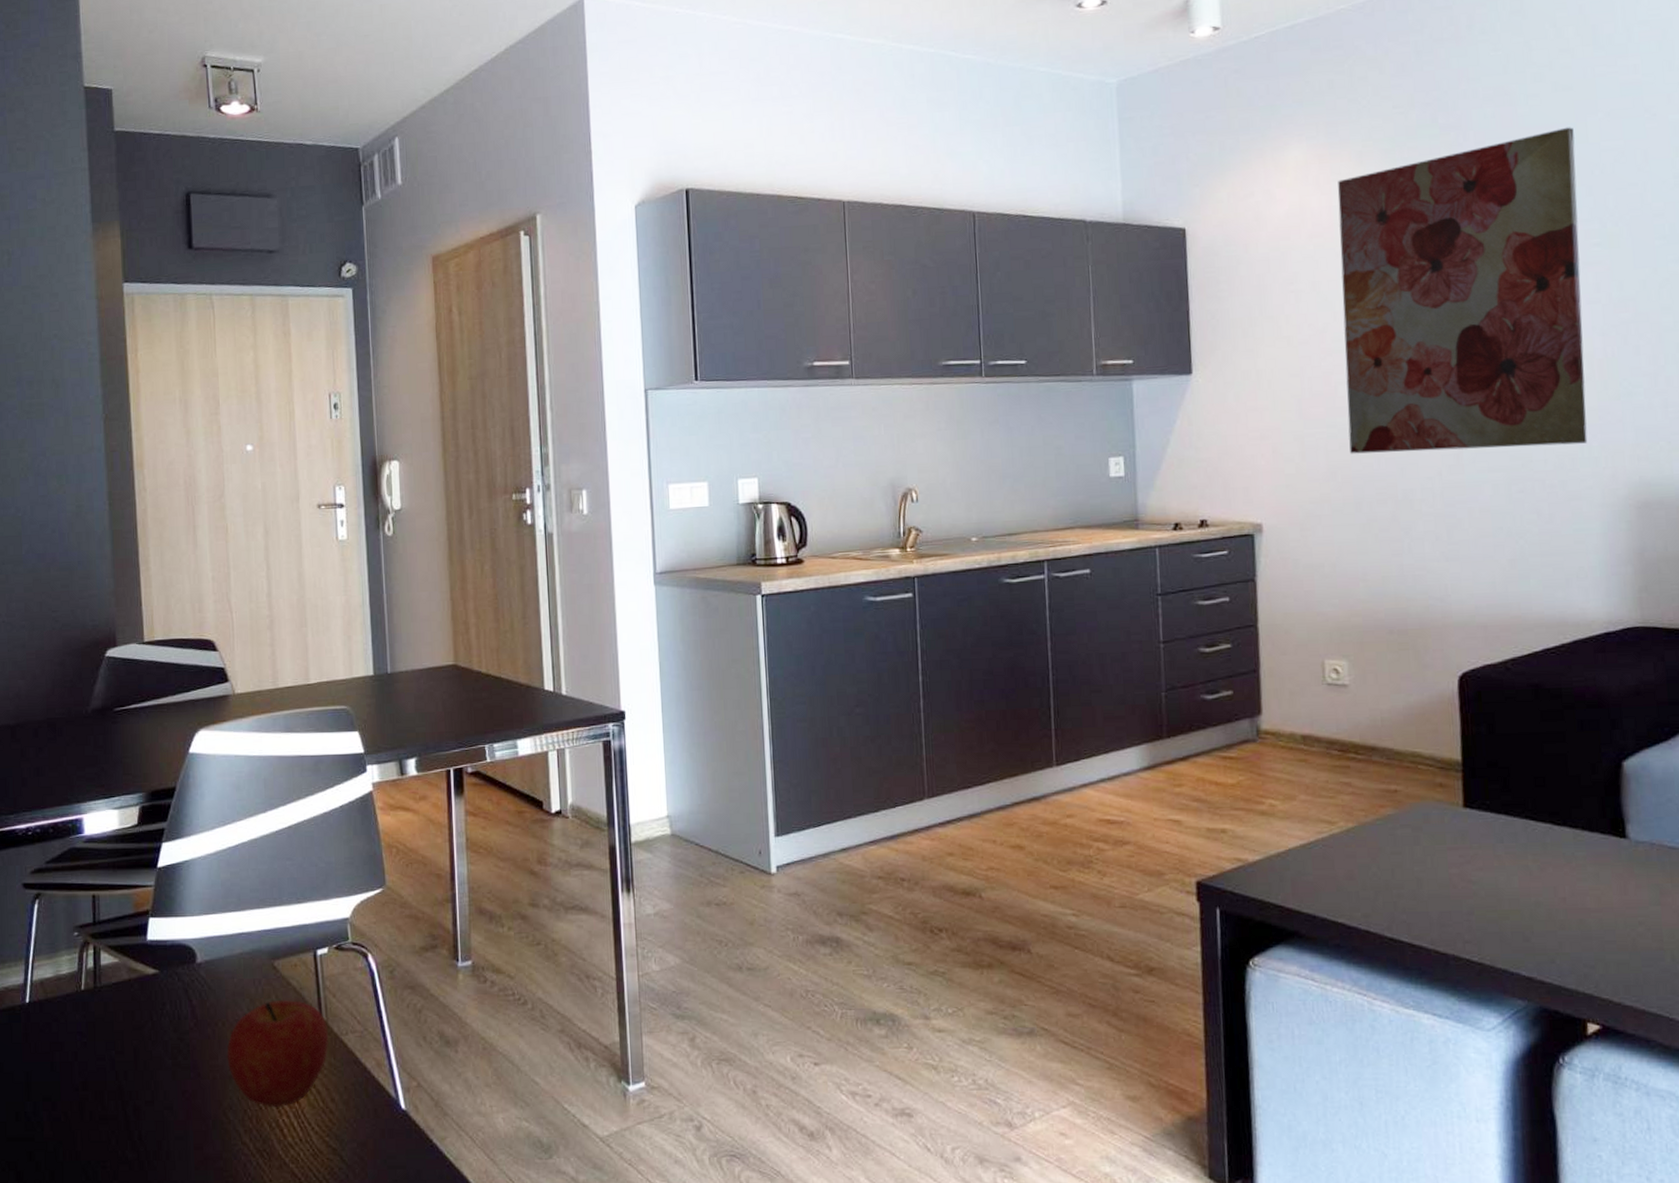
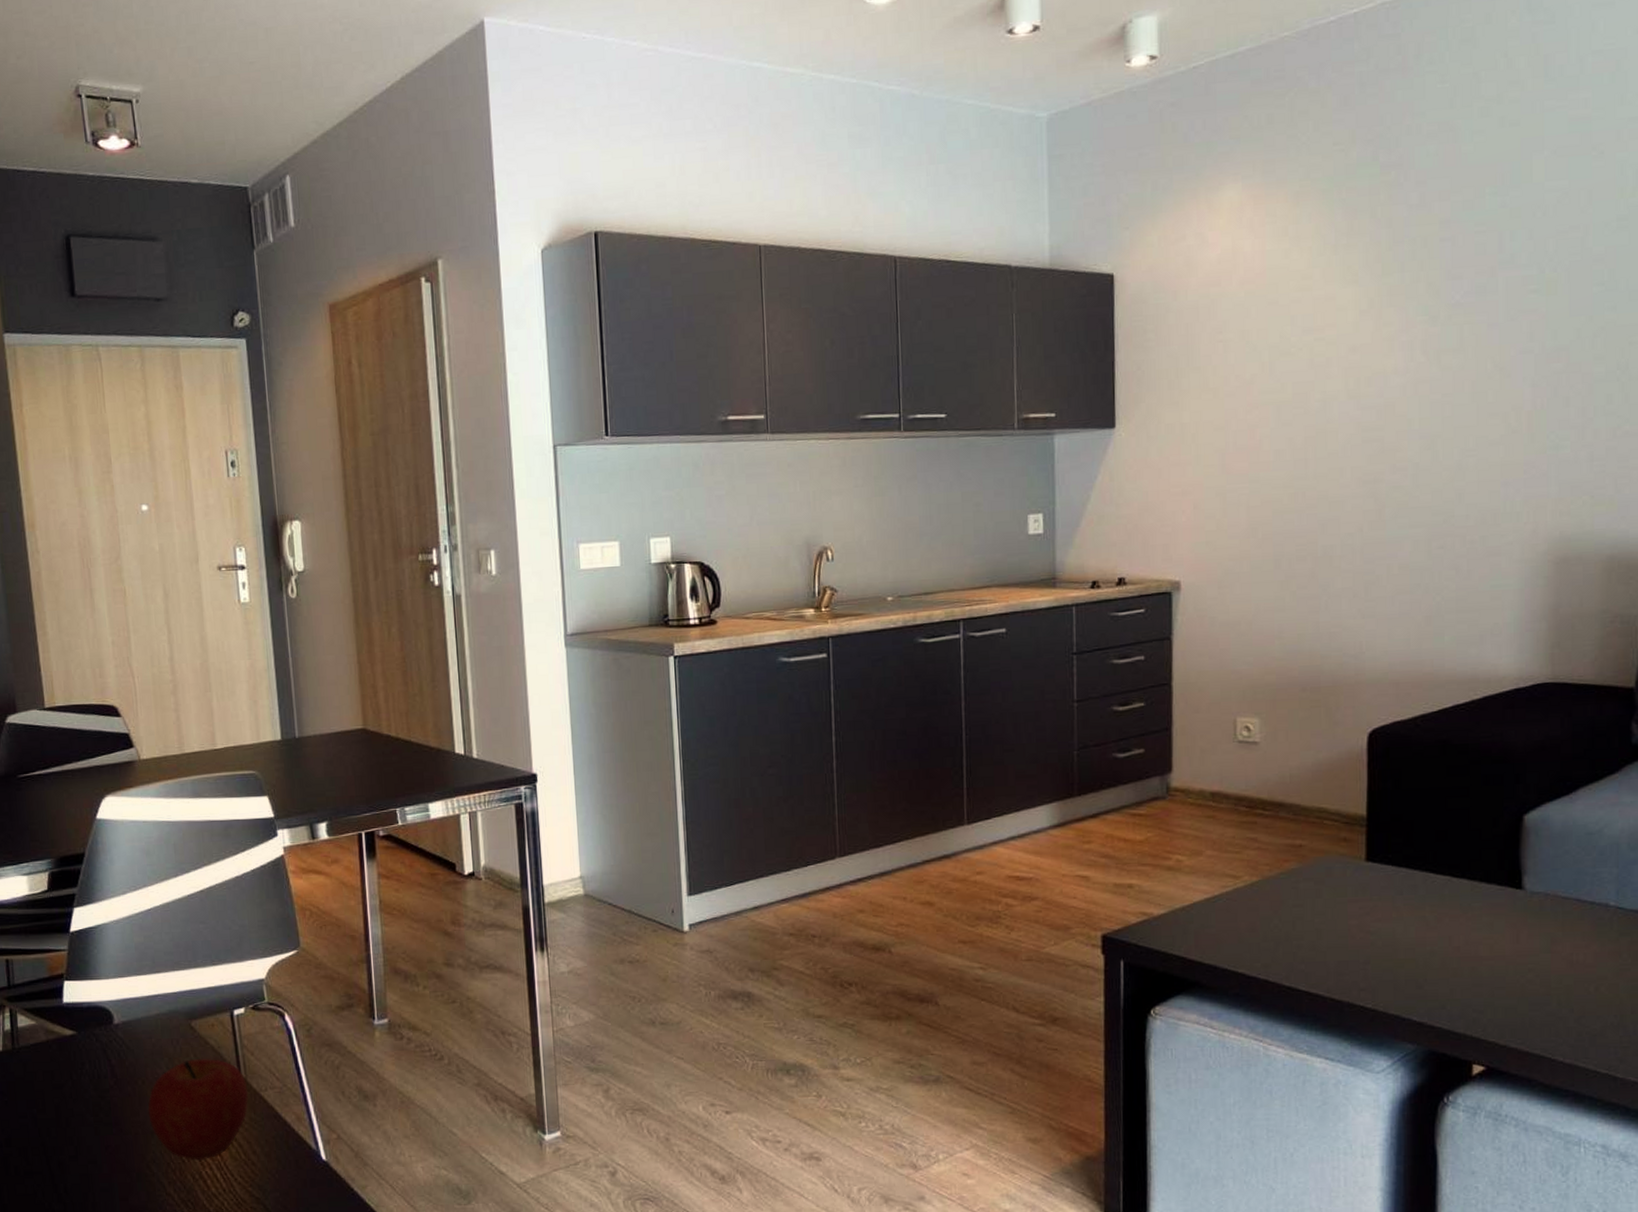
wall art: present [1337,127,1588,454] -> none [1271,165,1518,510]

